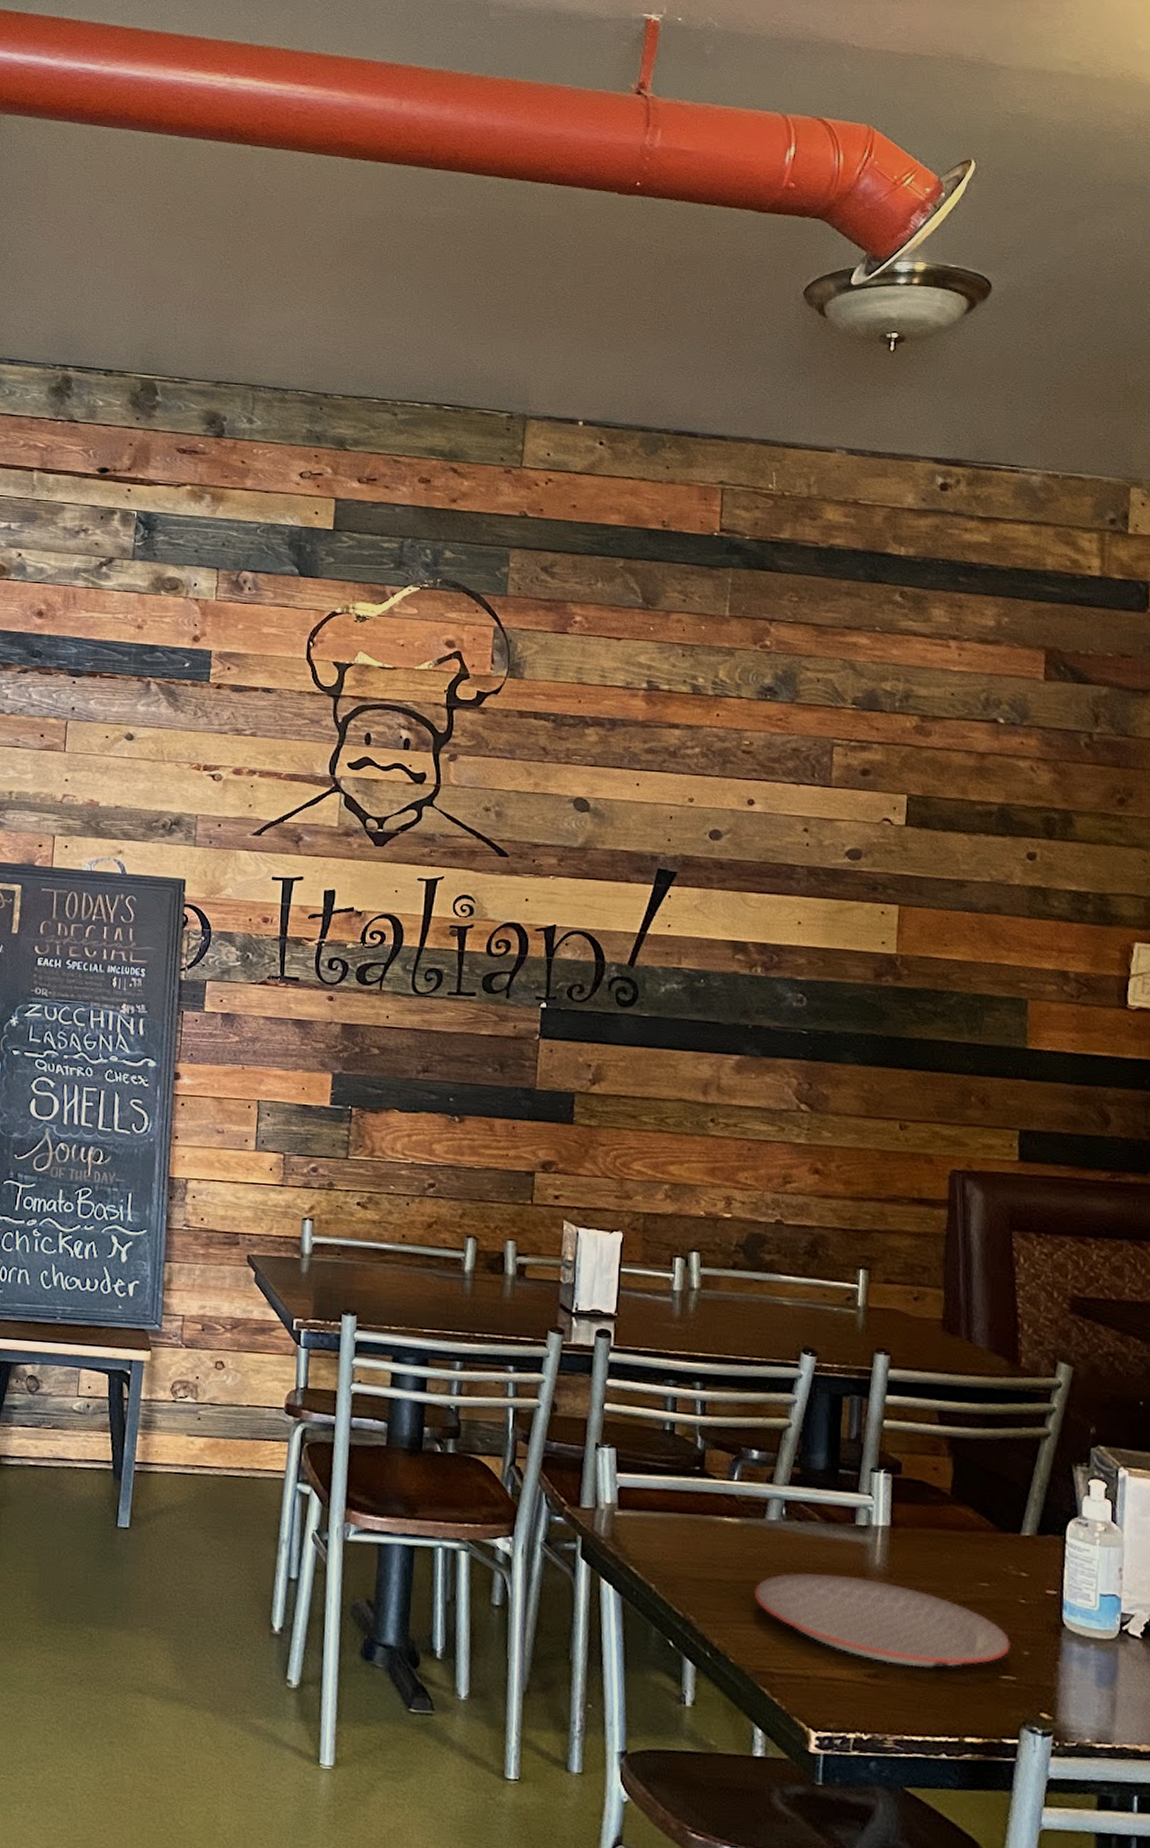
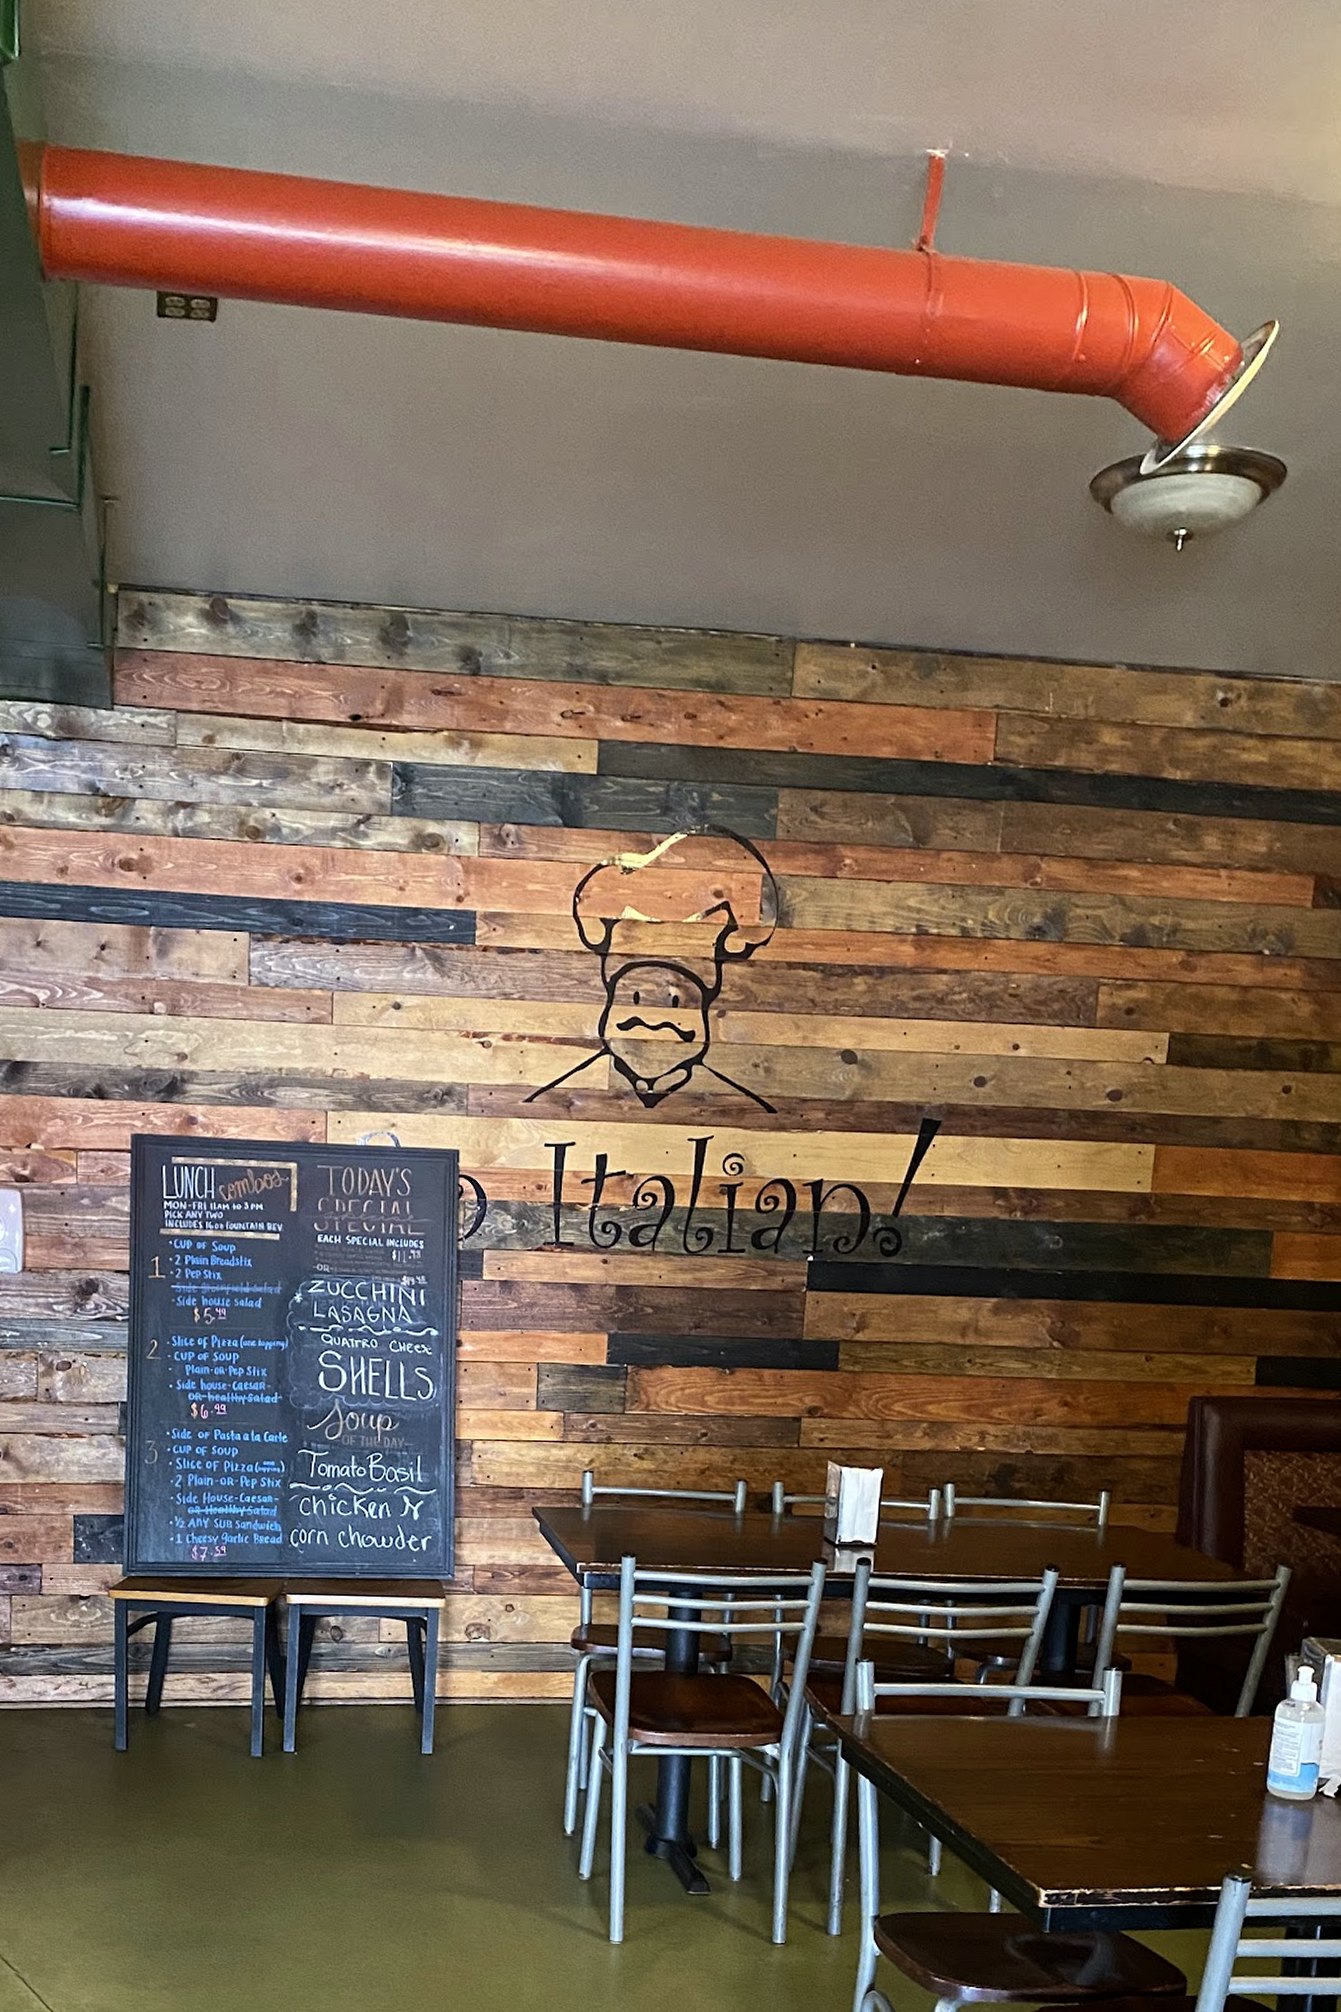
plate: present [753,1572,1010,1668] -> none [995,1759,1219,1832]

